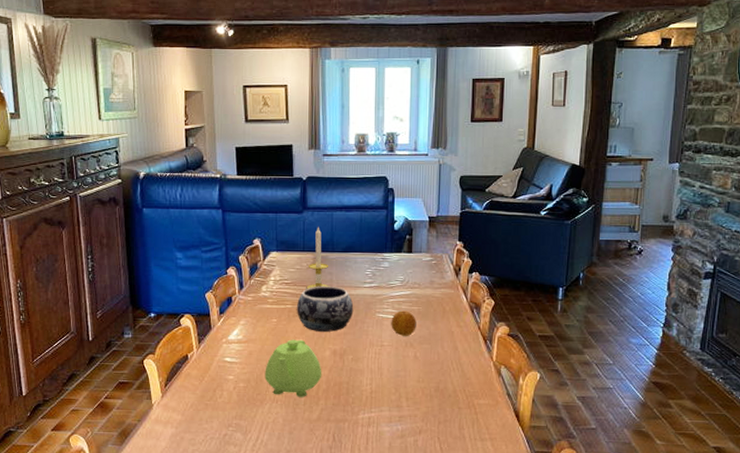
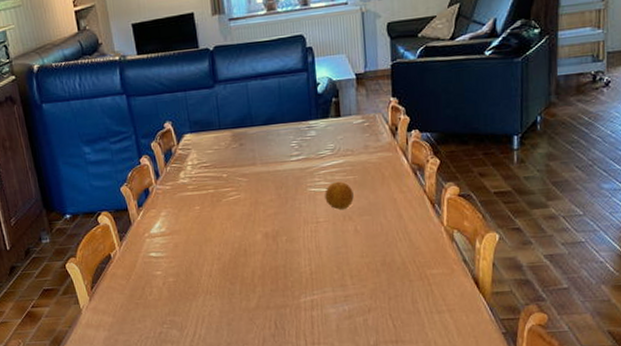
teapot: present [264,339,322,397] -> none [193,225,256,287]
decorative bowl: present [296,286,354,332] -> none [219,163,283,215]
candle: present [307,226,330,289] -> none [226,100,253,170]

